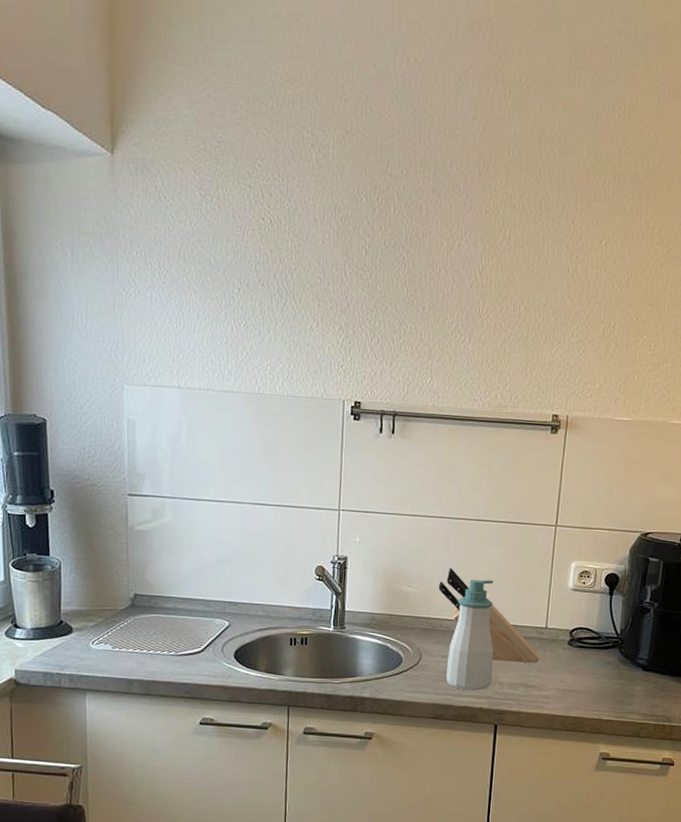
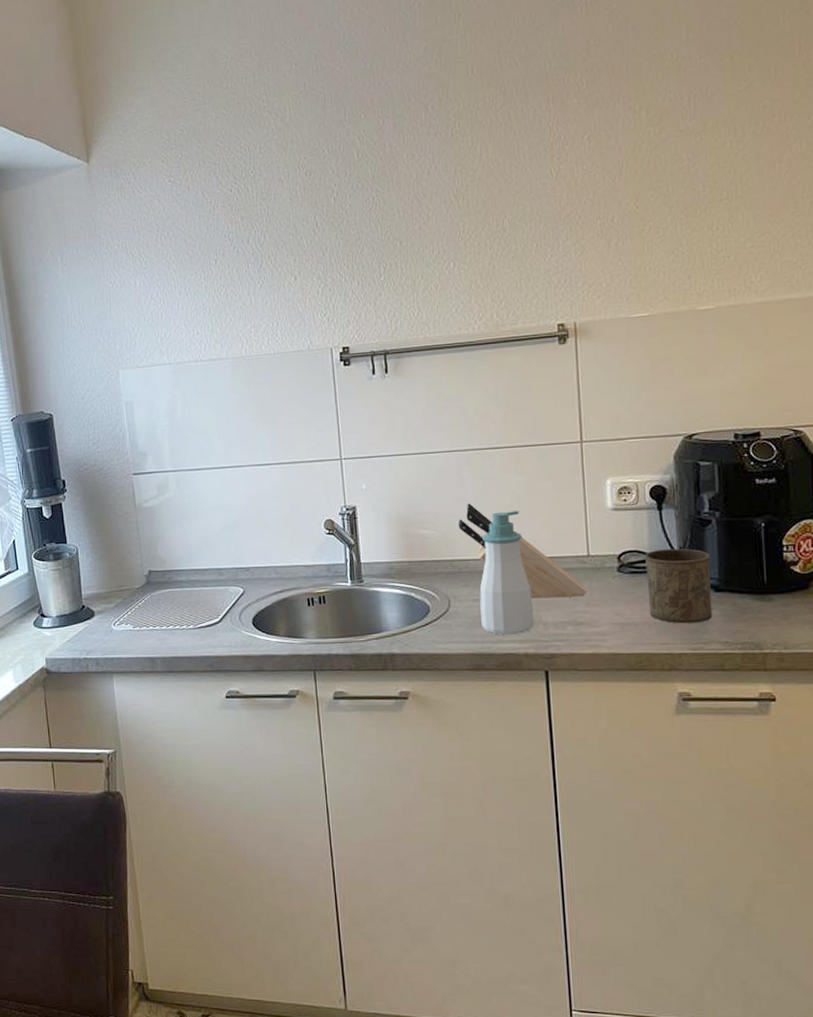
cup: none [588,629,644,696] -> present [645,548,713,624]

